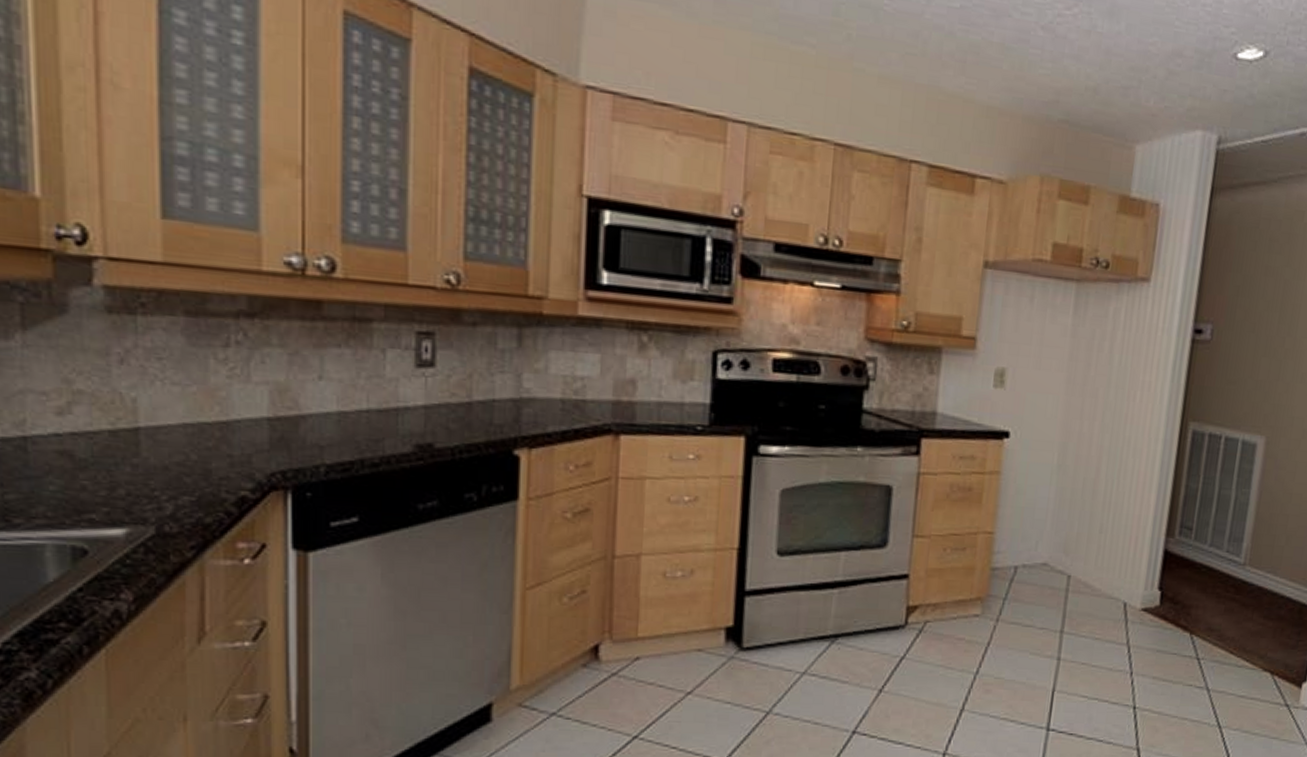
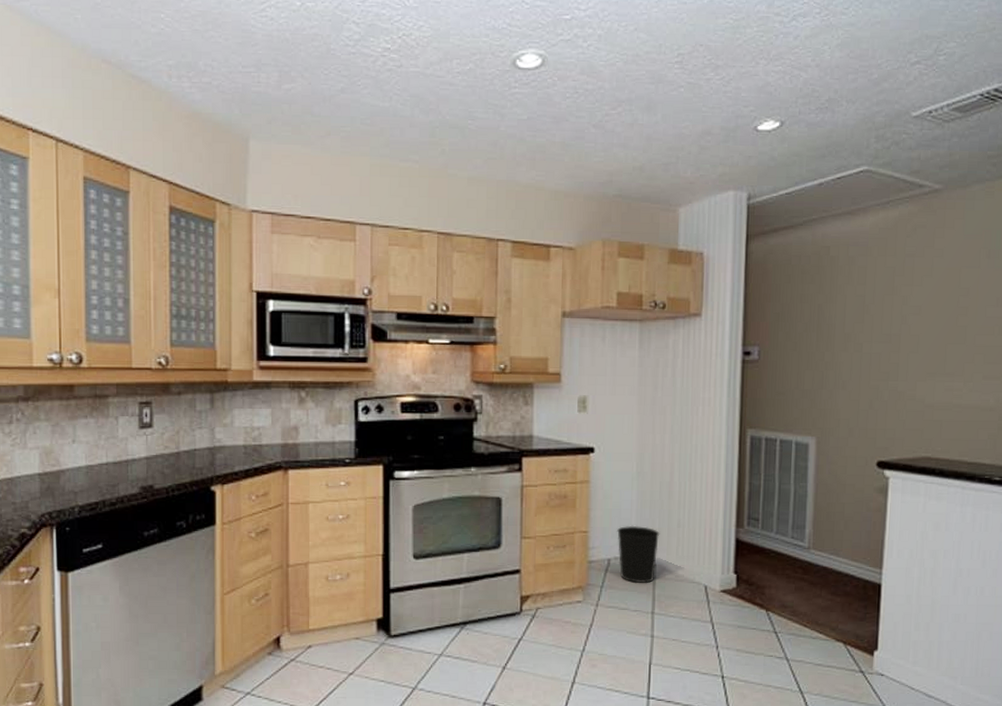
wastebasket: none [1027,527,1078,598] -> present [616,525,660,584]

